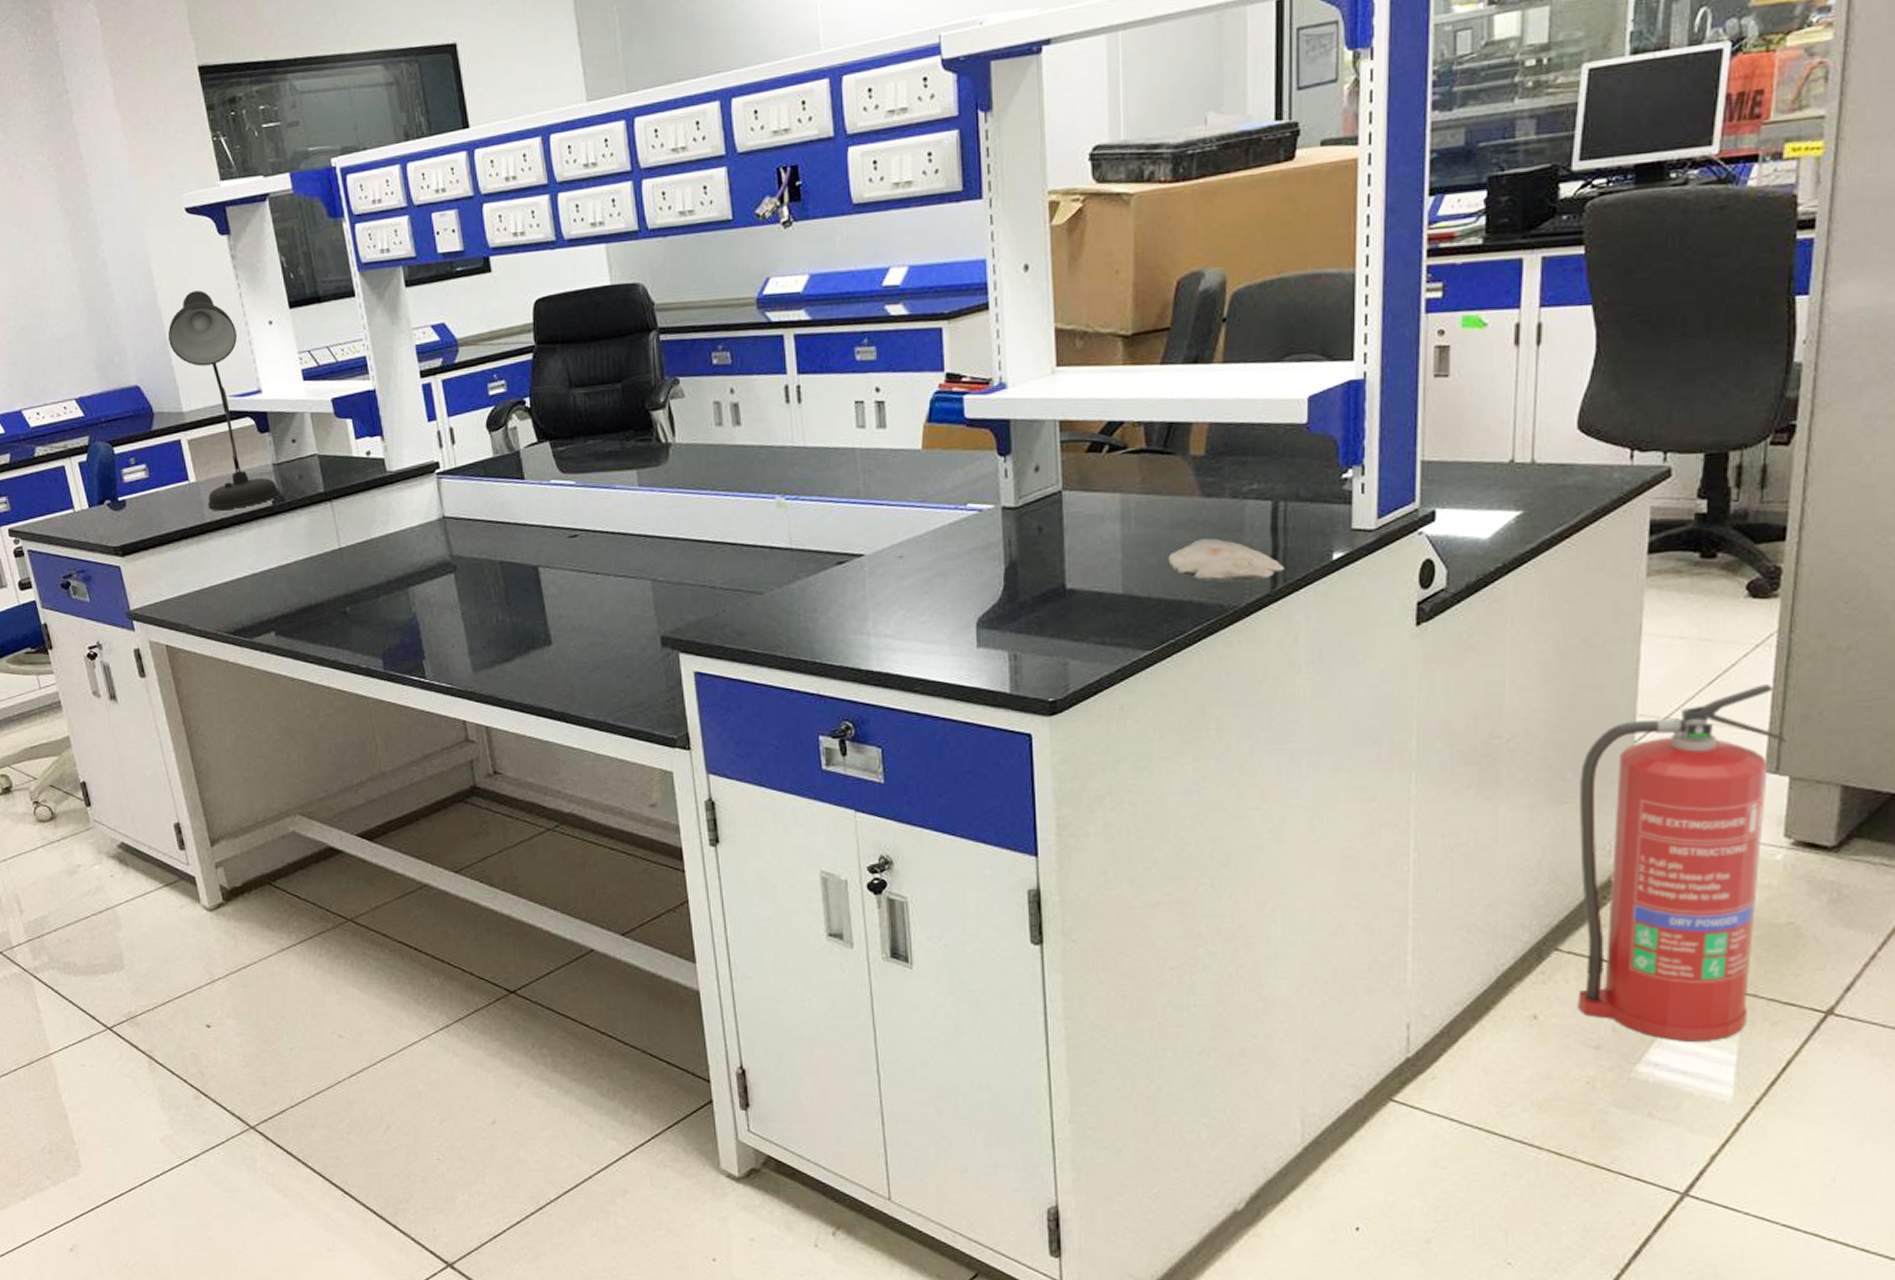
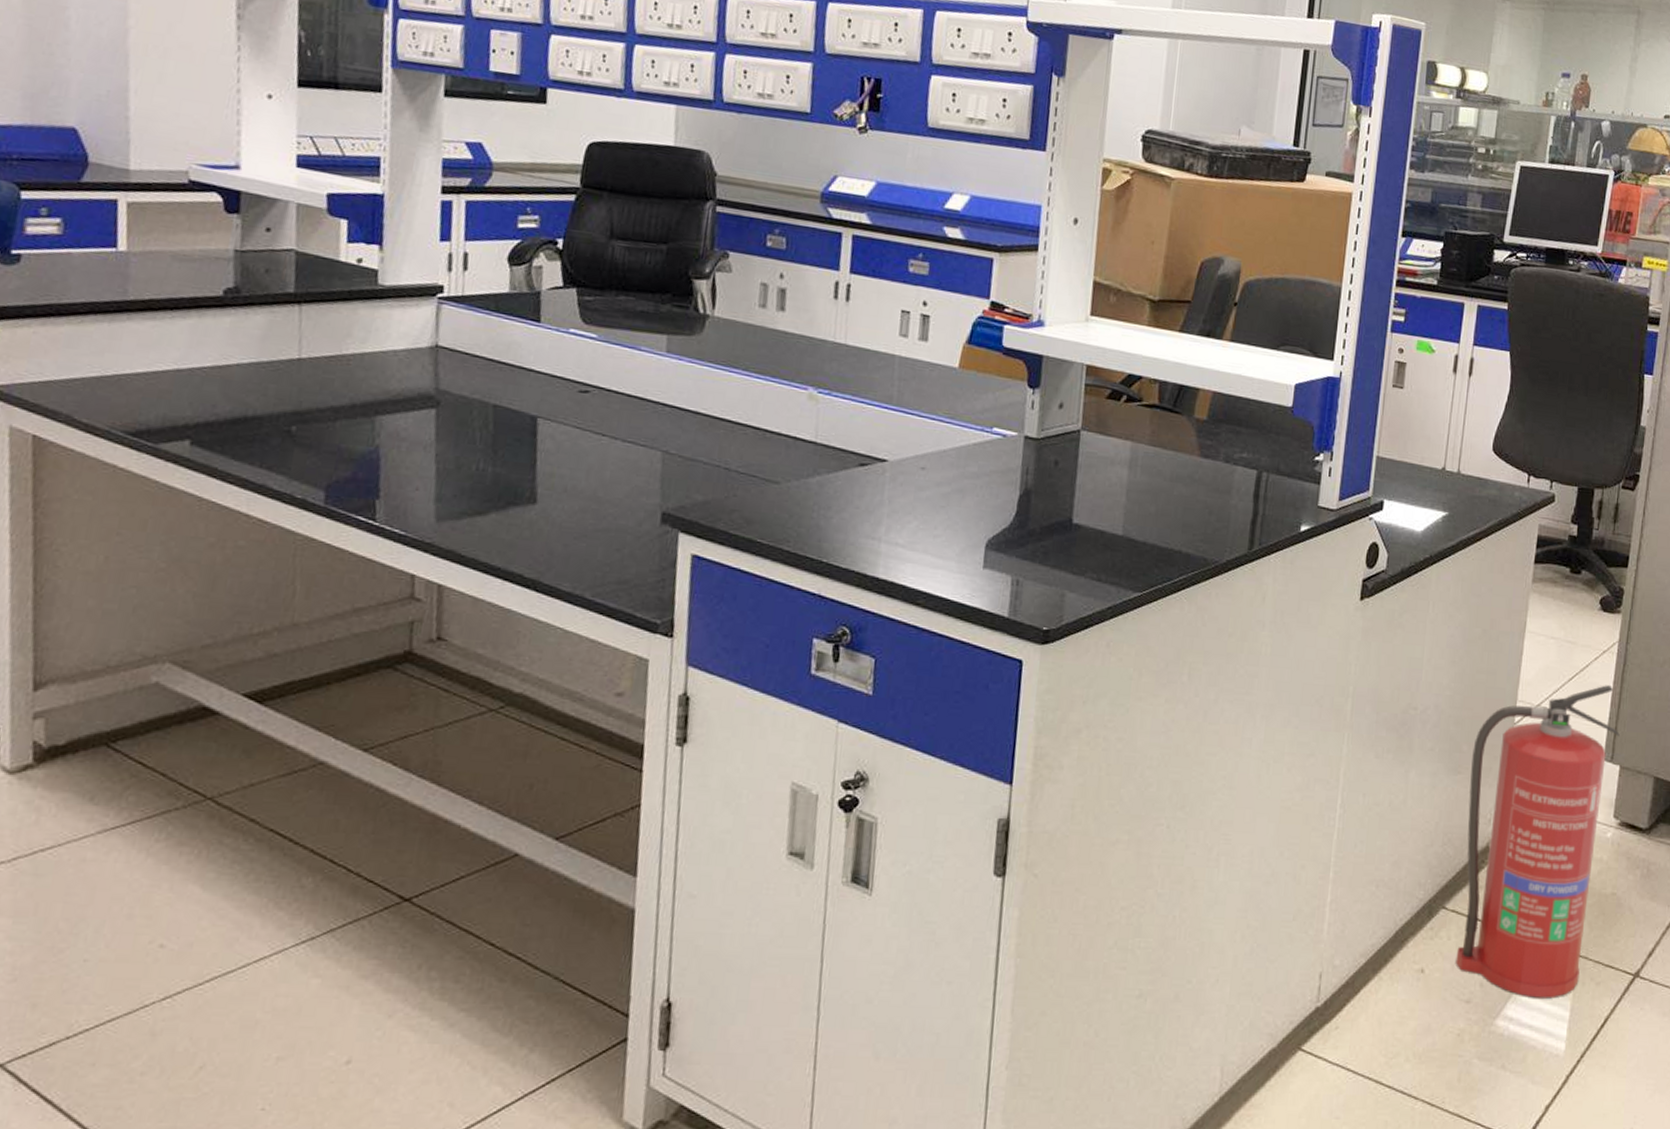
desk lamp: present [168,290,280,511] -> none [130,40,237,292]
tissue: present [1168,538,1285,582] -> none [1165,495,1262,541]

